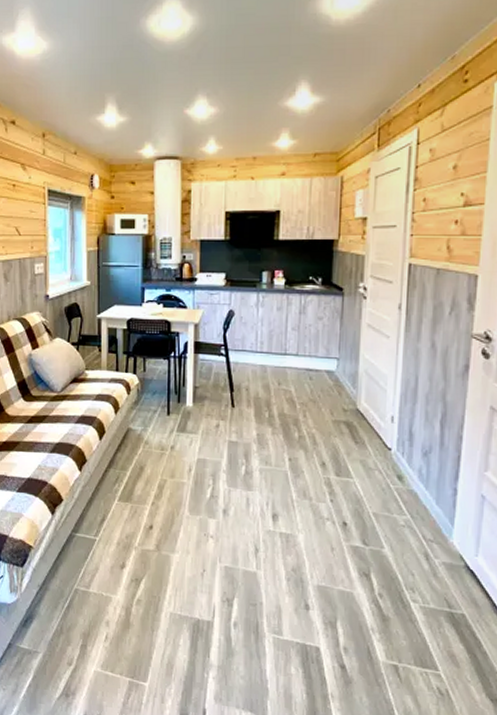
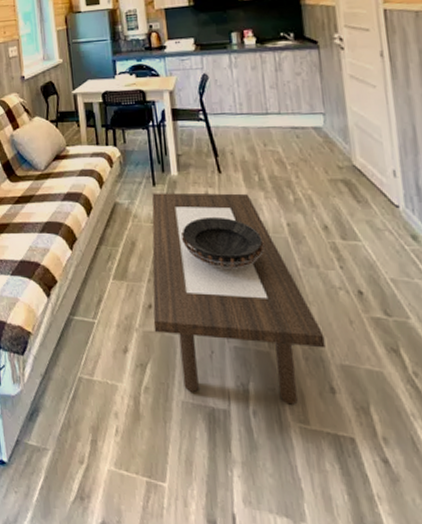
coffee table: none [152,422,307,619] -> present [151,192,326,405]
decorative bowl: none [188,447,267,497] -> present [180,216,266,269]

